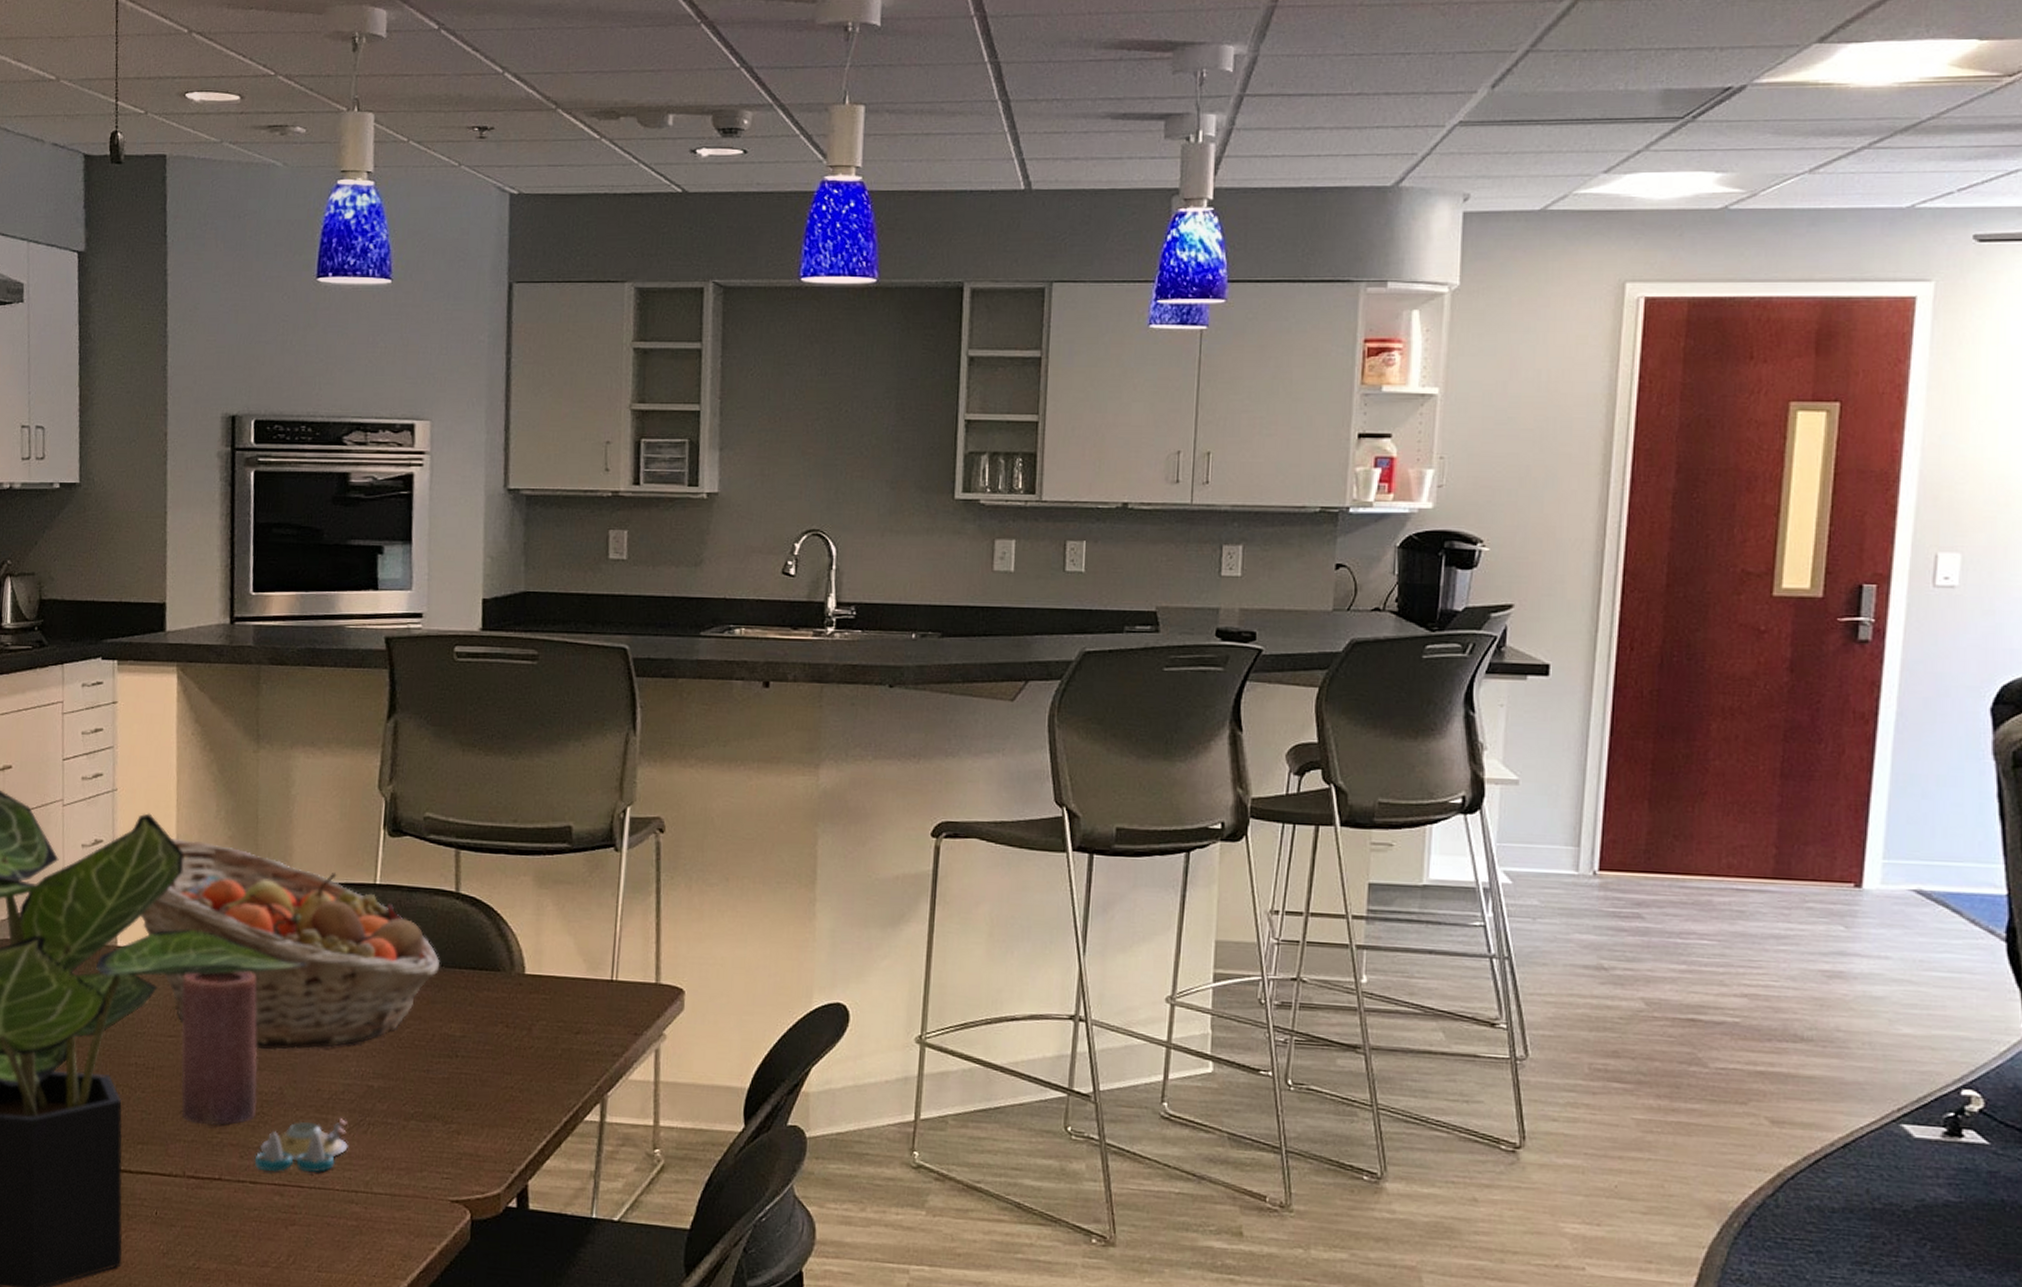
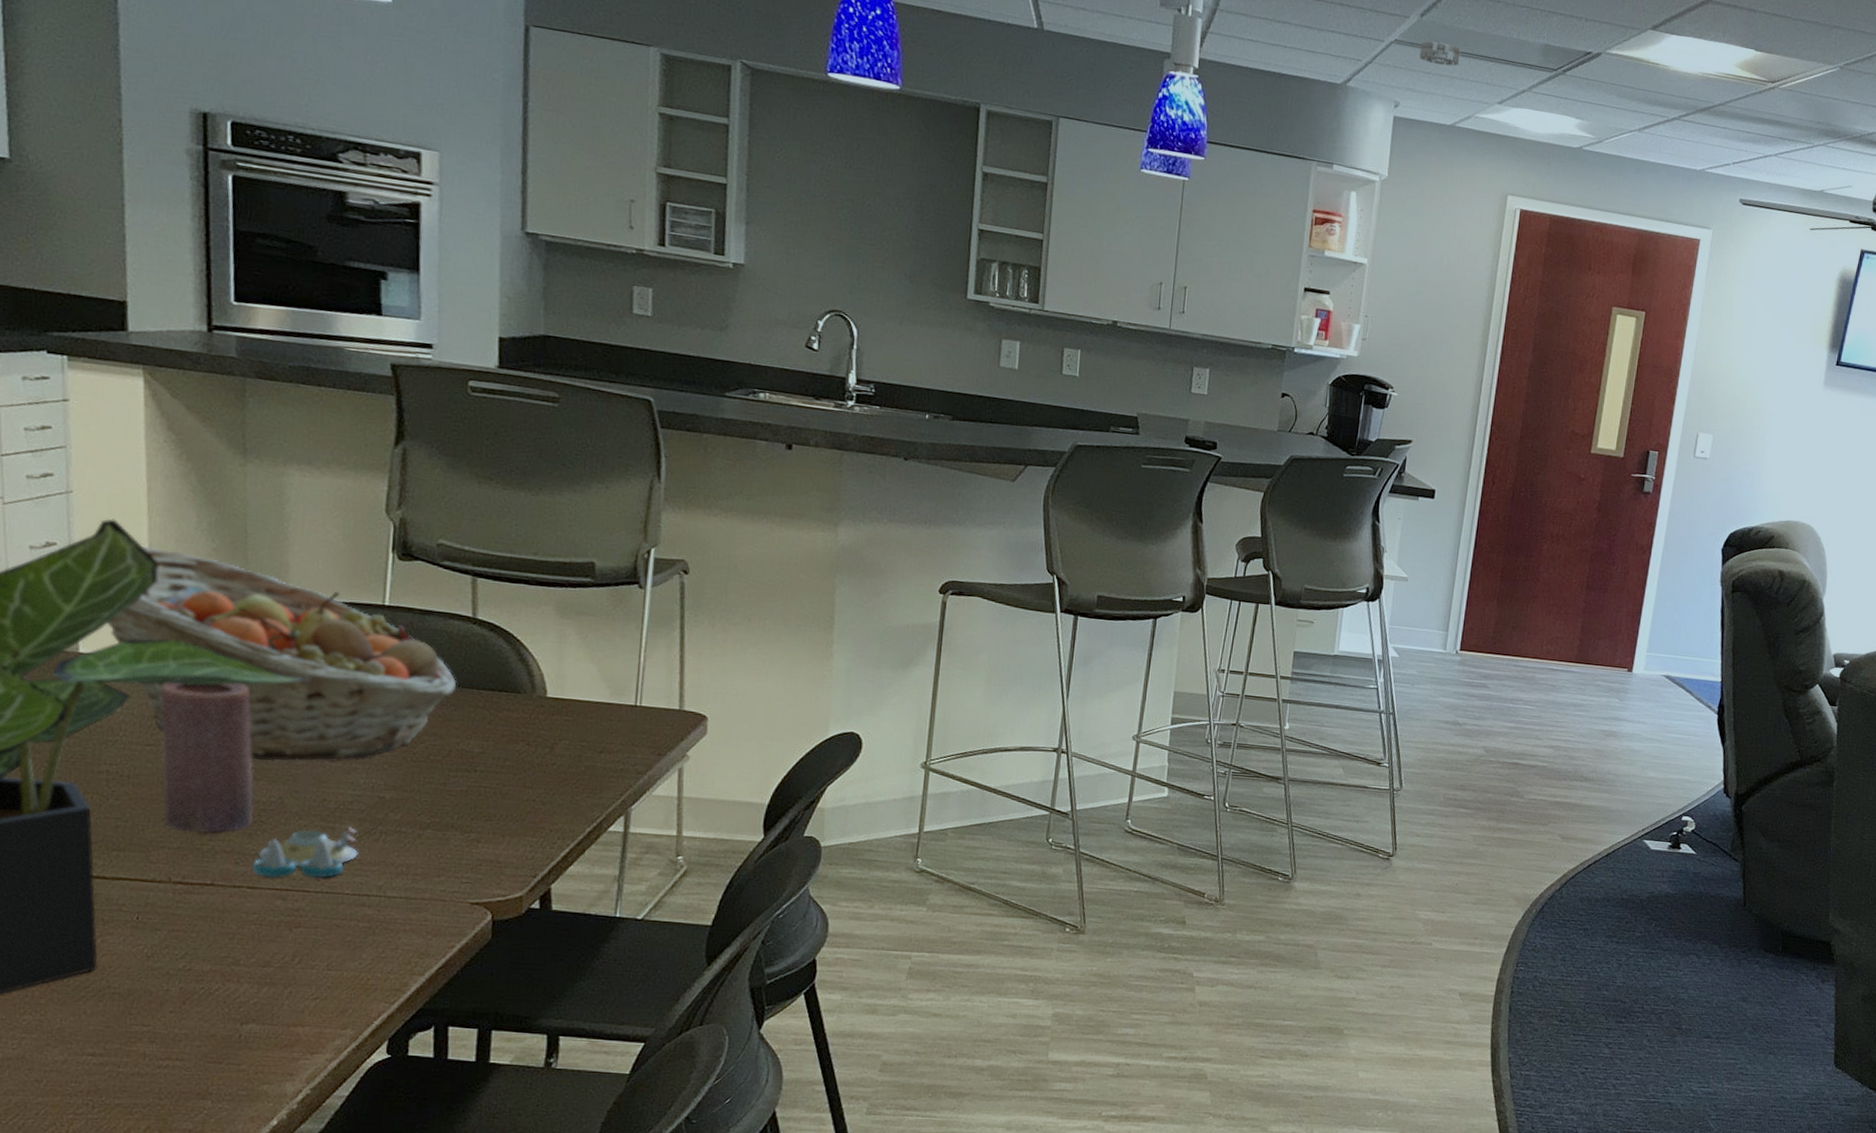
smoke detector: none [1493,113,1548,141] -> present [1419,41,1461,66]

